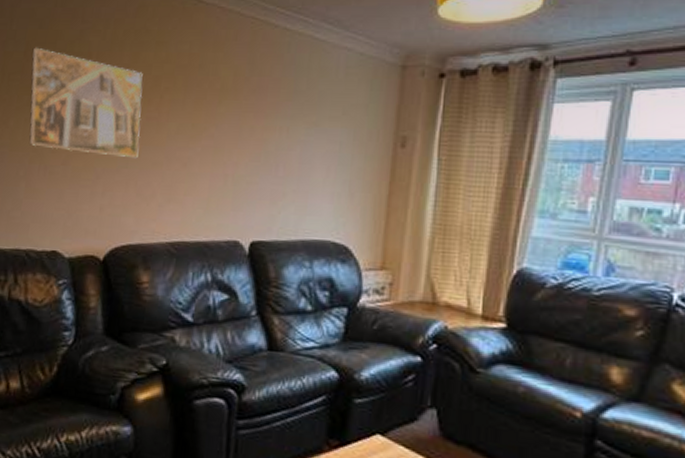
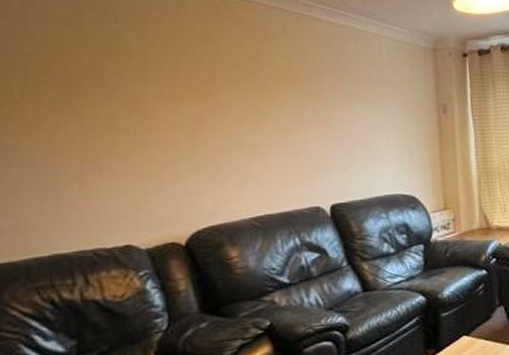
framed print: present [29,47,143,159] -> none [59,47,205,147]

